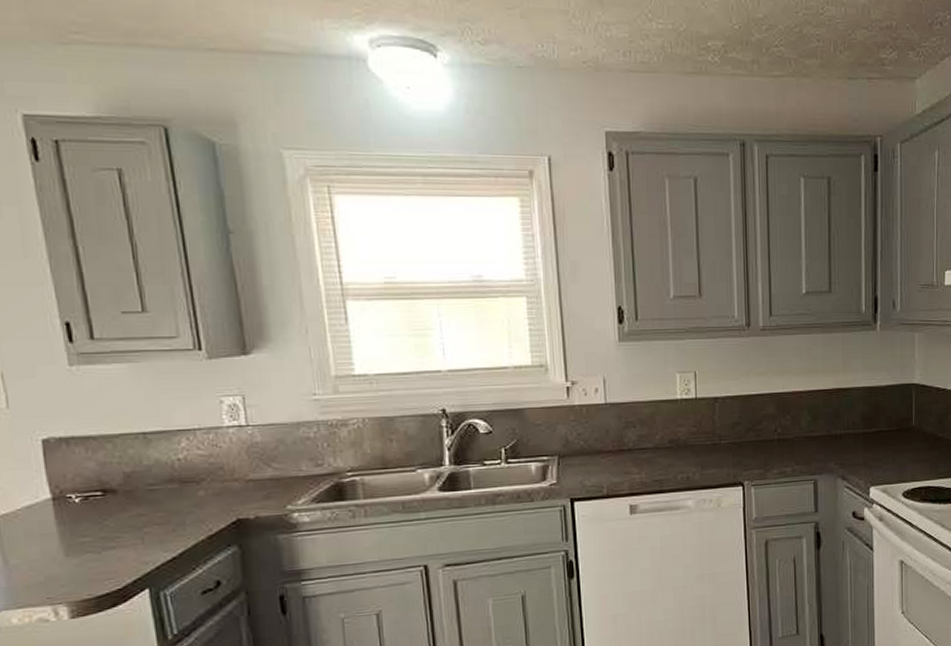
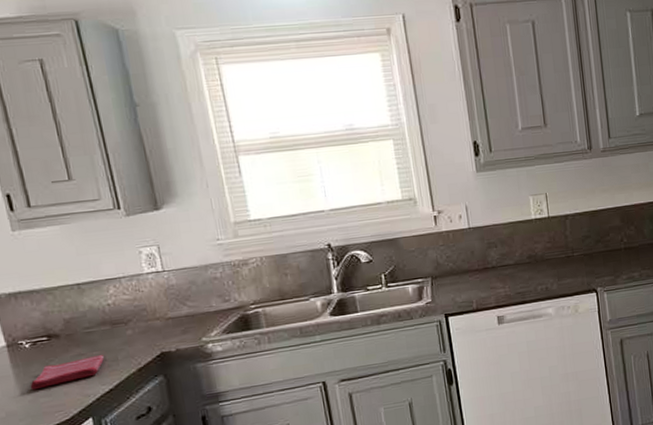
dish towel: none [77,517,170,553] -> present [30,355,105,391]

